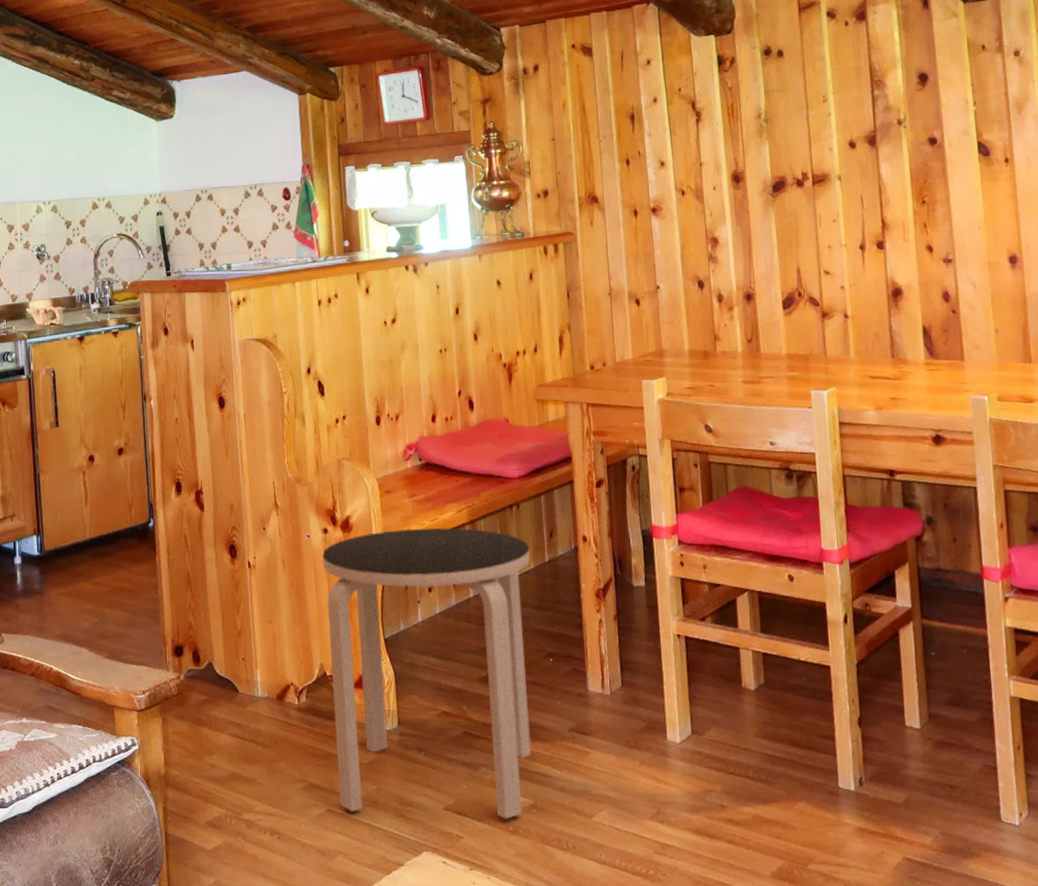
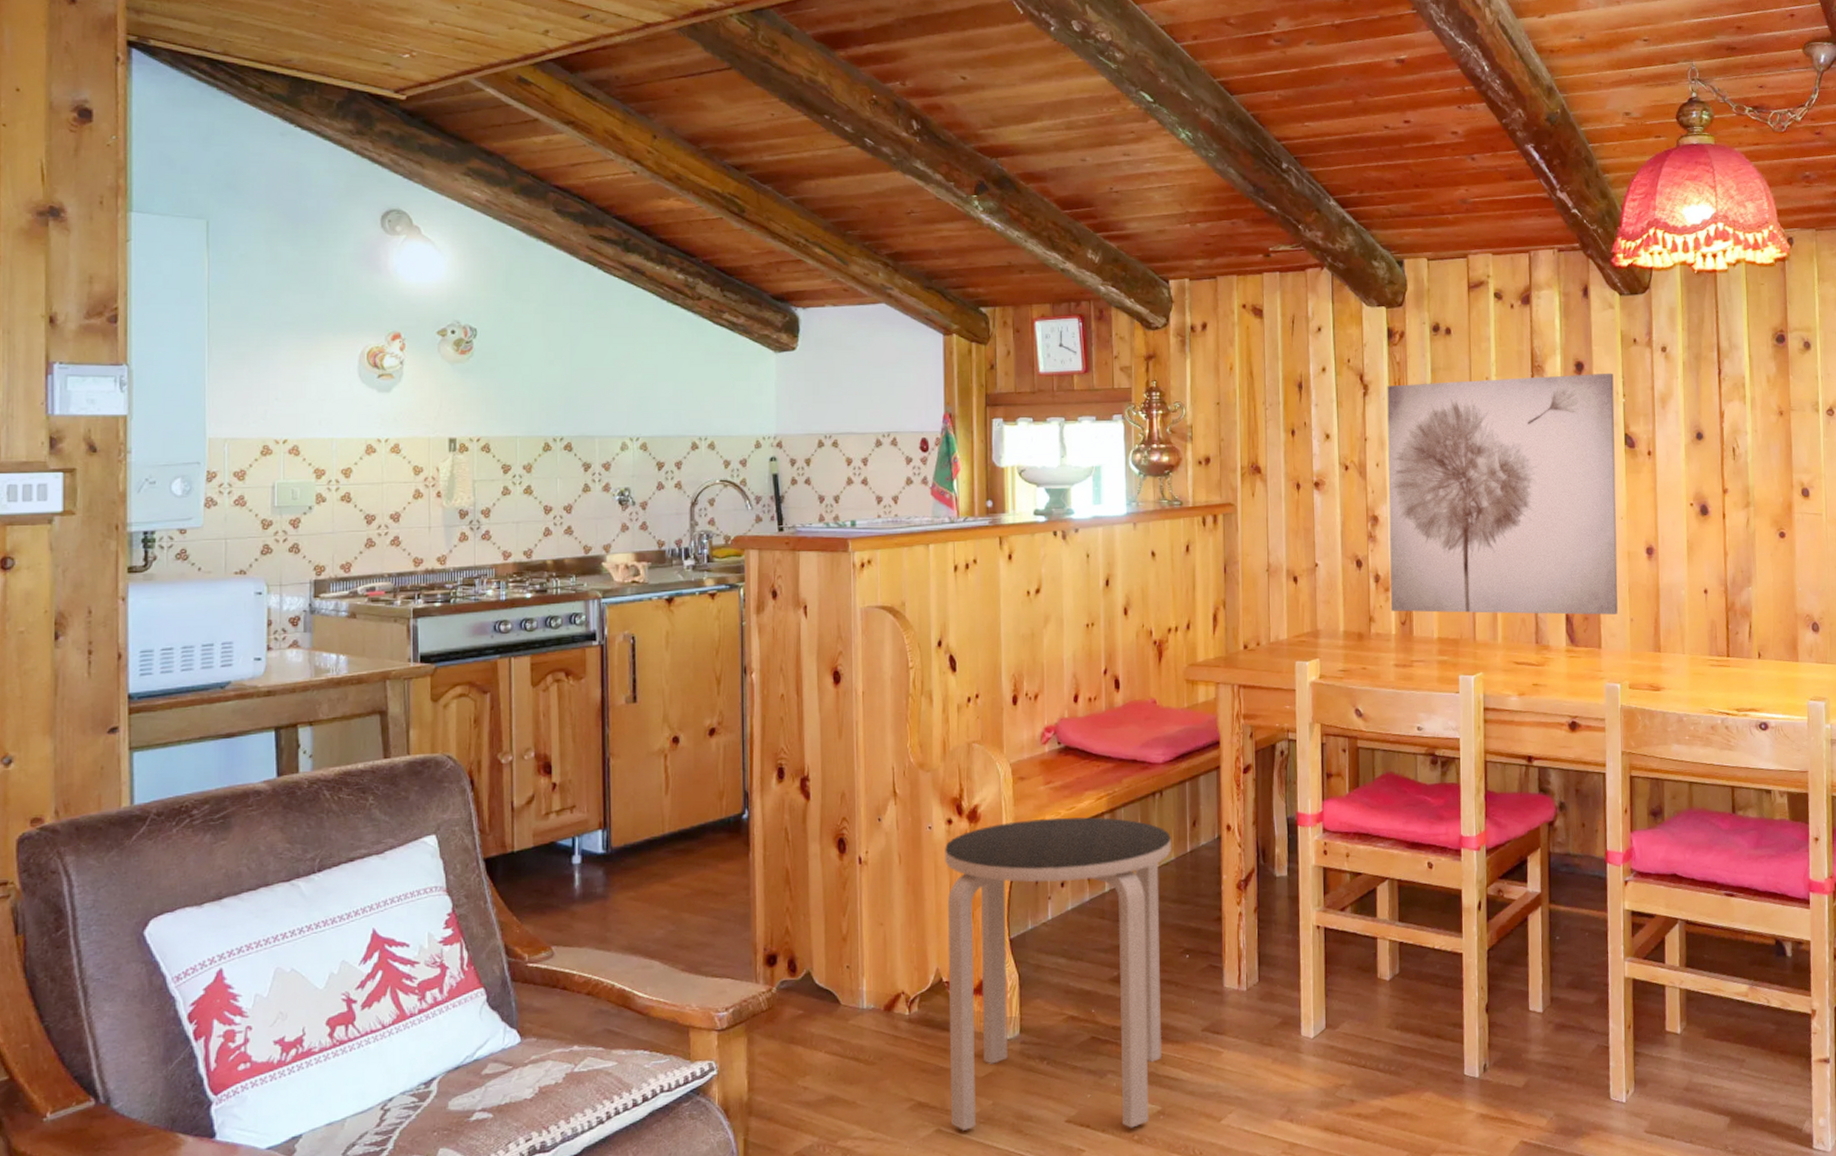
wall art: none [720,81,981,330] -> present [1387,373,1618,615]

